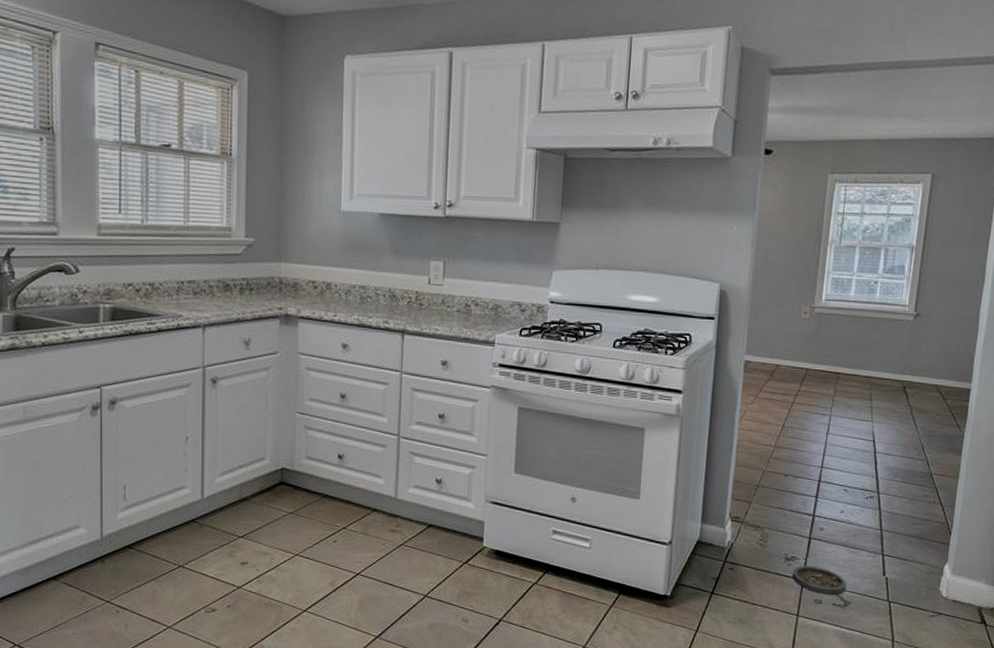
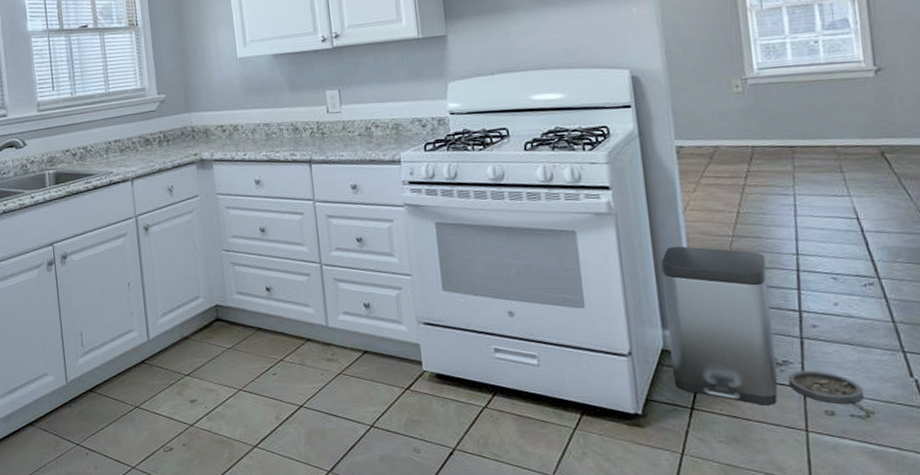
pedal bin: none [702,451,796,593] -> present [661,246,778,405]

